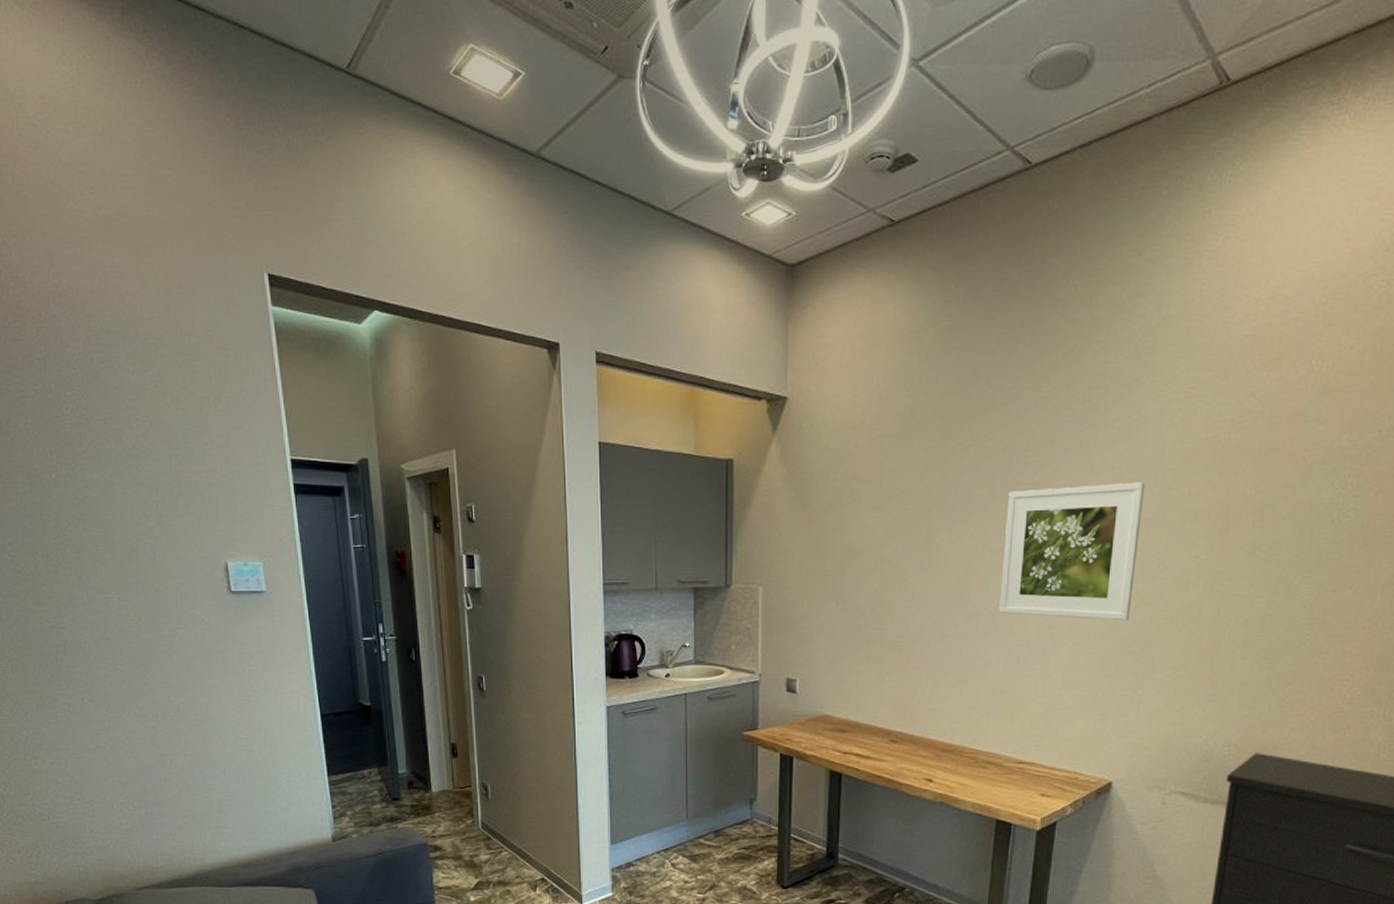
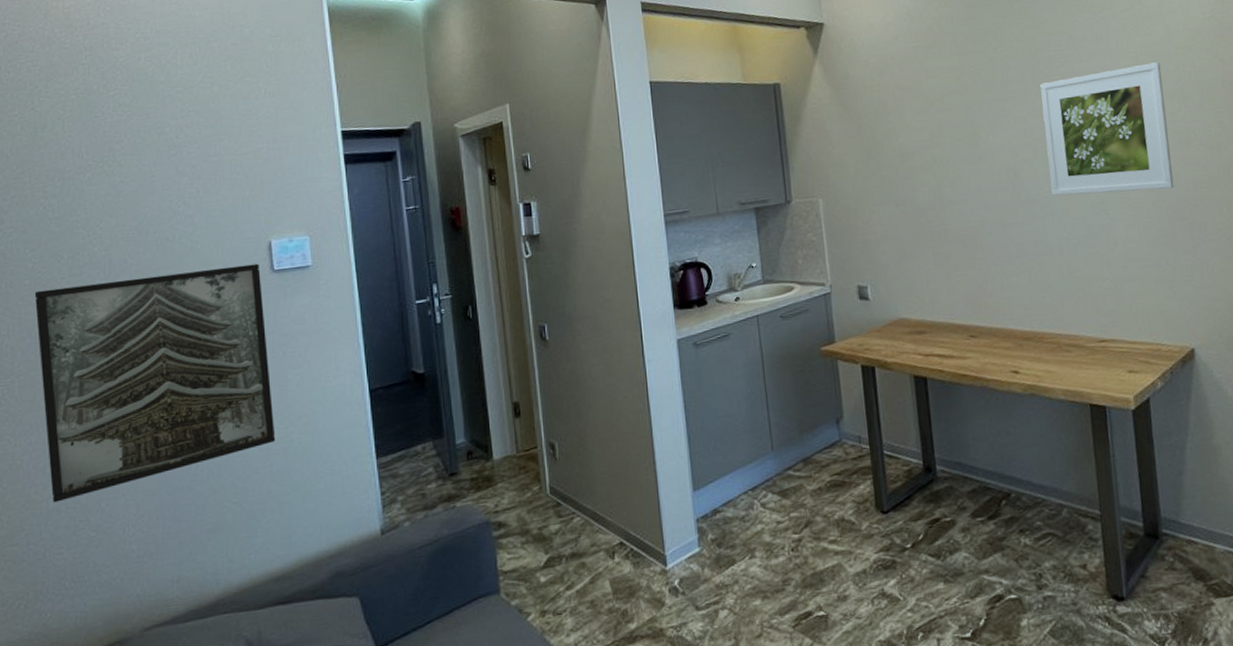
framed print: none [16,582,239,775] -> present [34,263,276,503]

